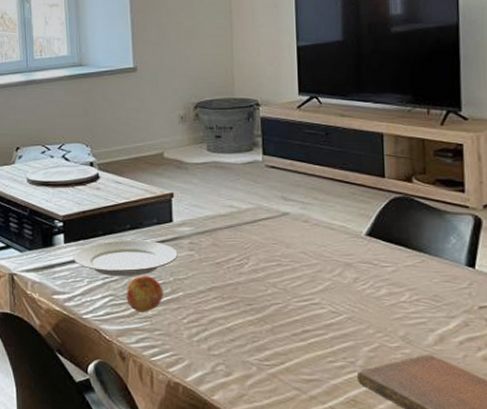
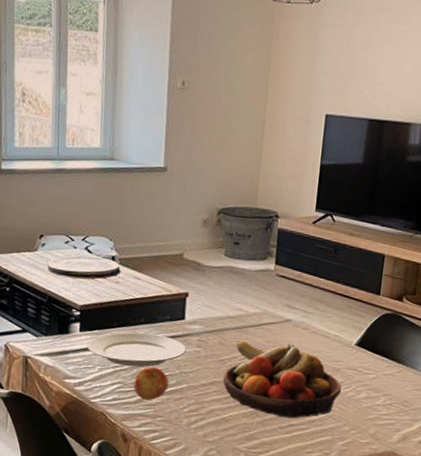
fruit bowl: none [222,239,358,324] -> present [223,340,342,419]

